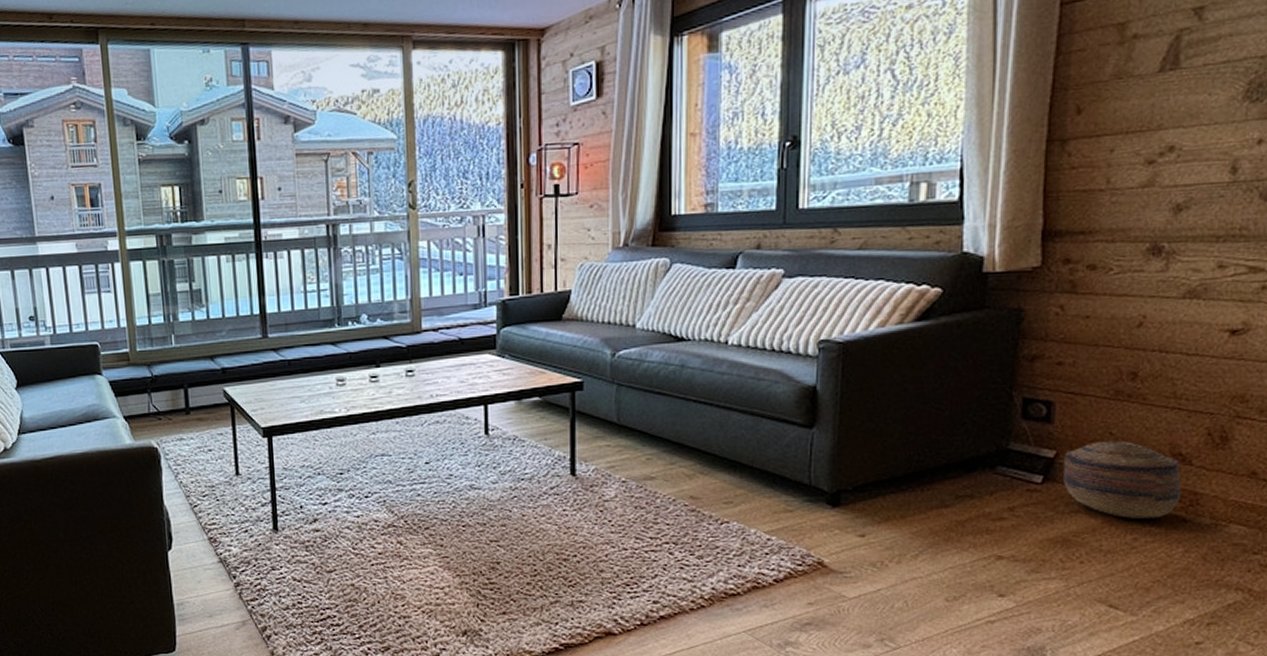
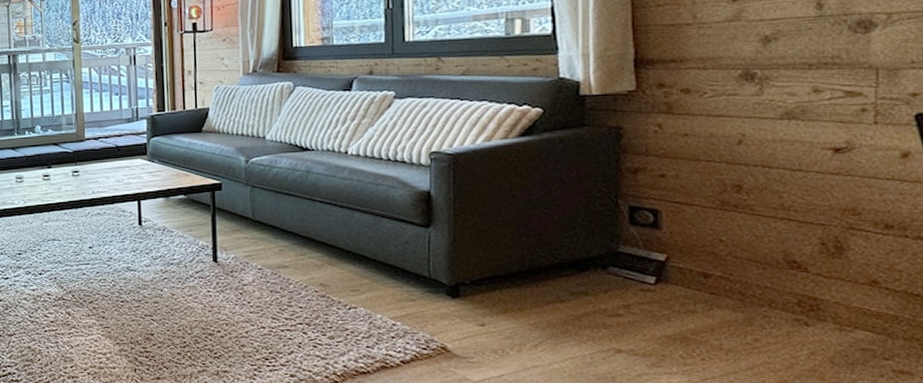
basket: present [1062,440,1182,519] -> none [674,247,800,321]

